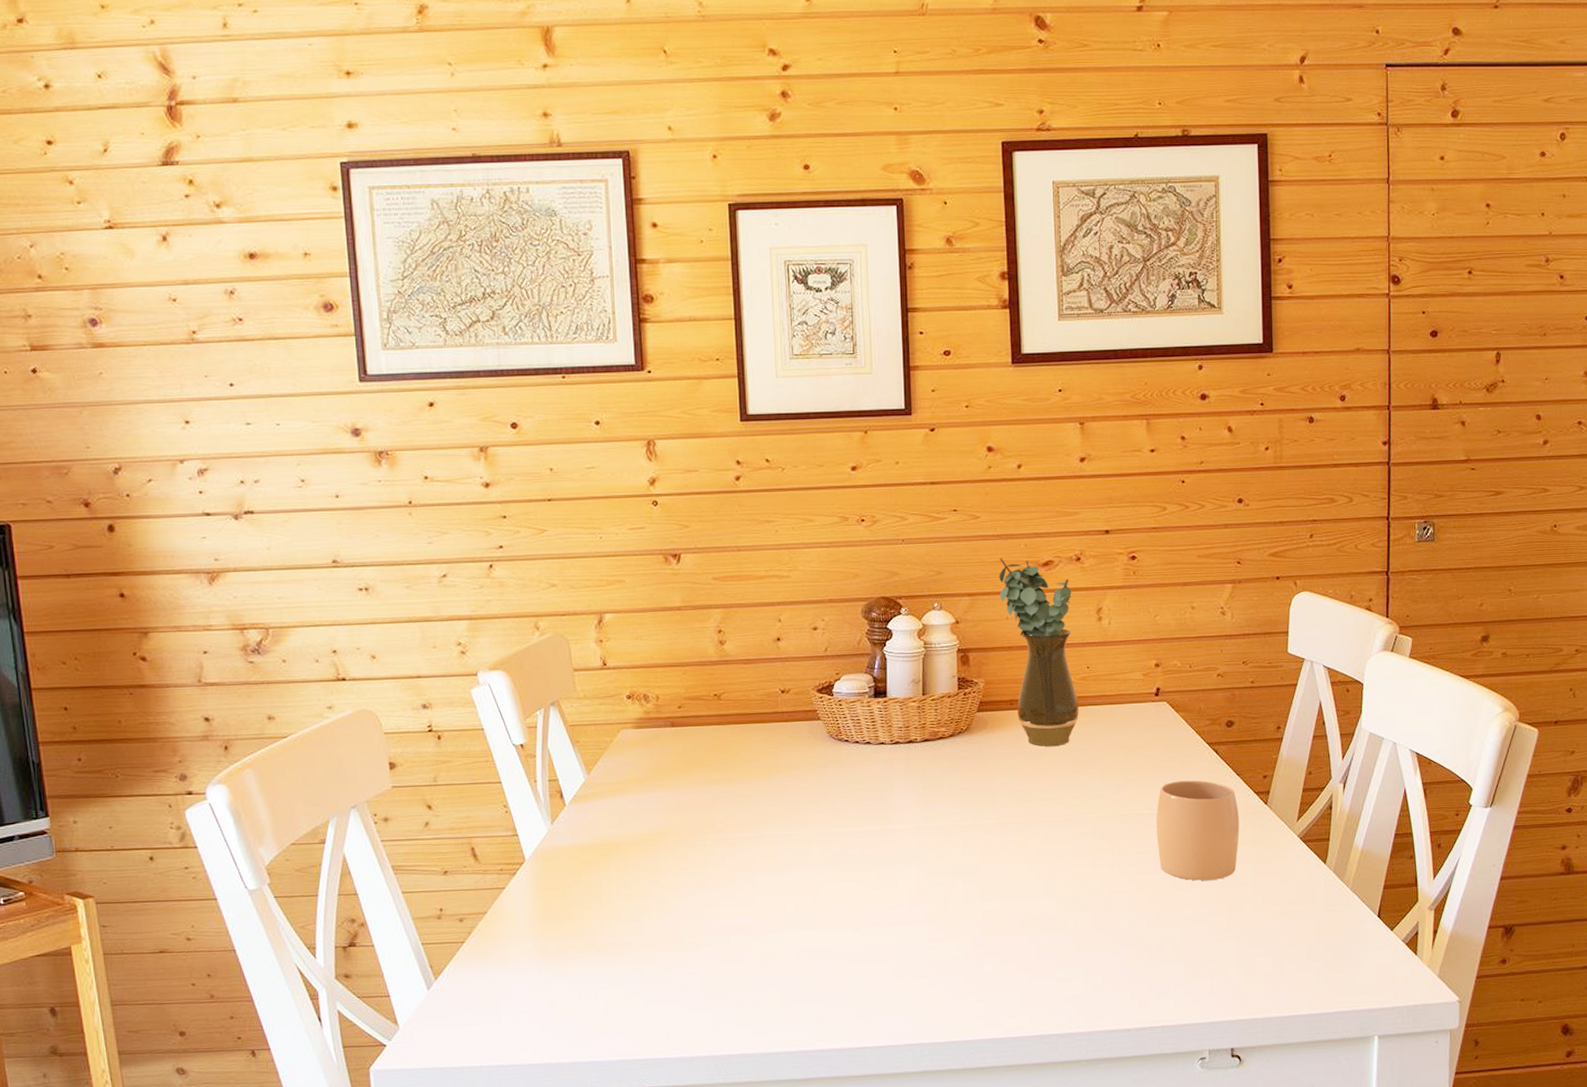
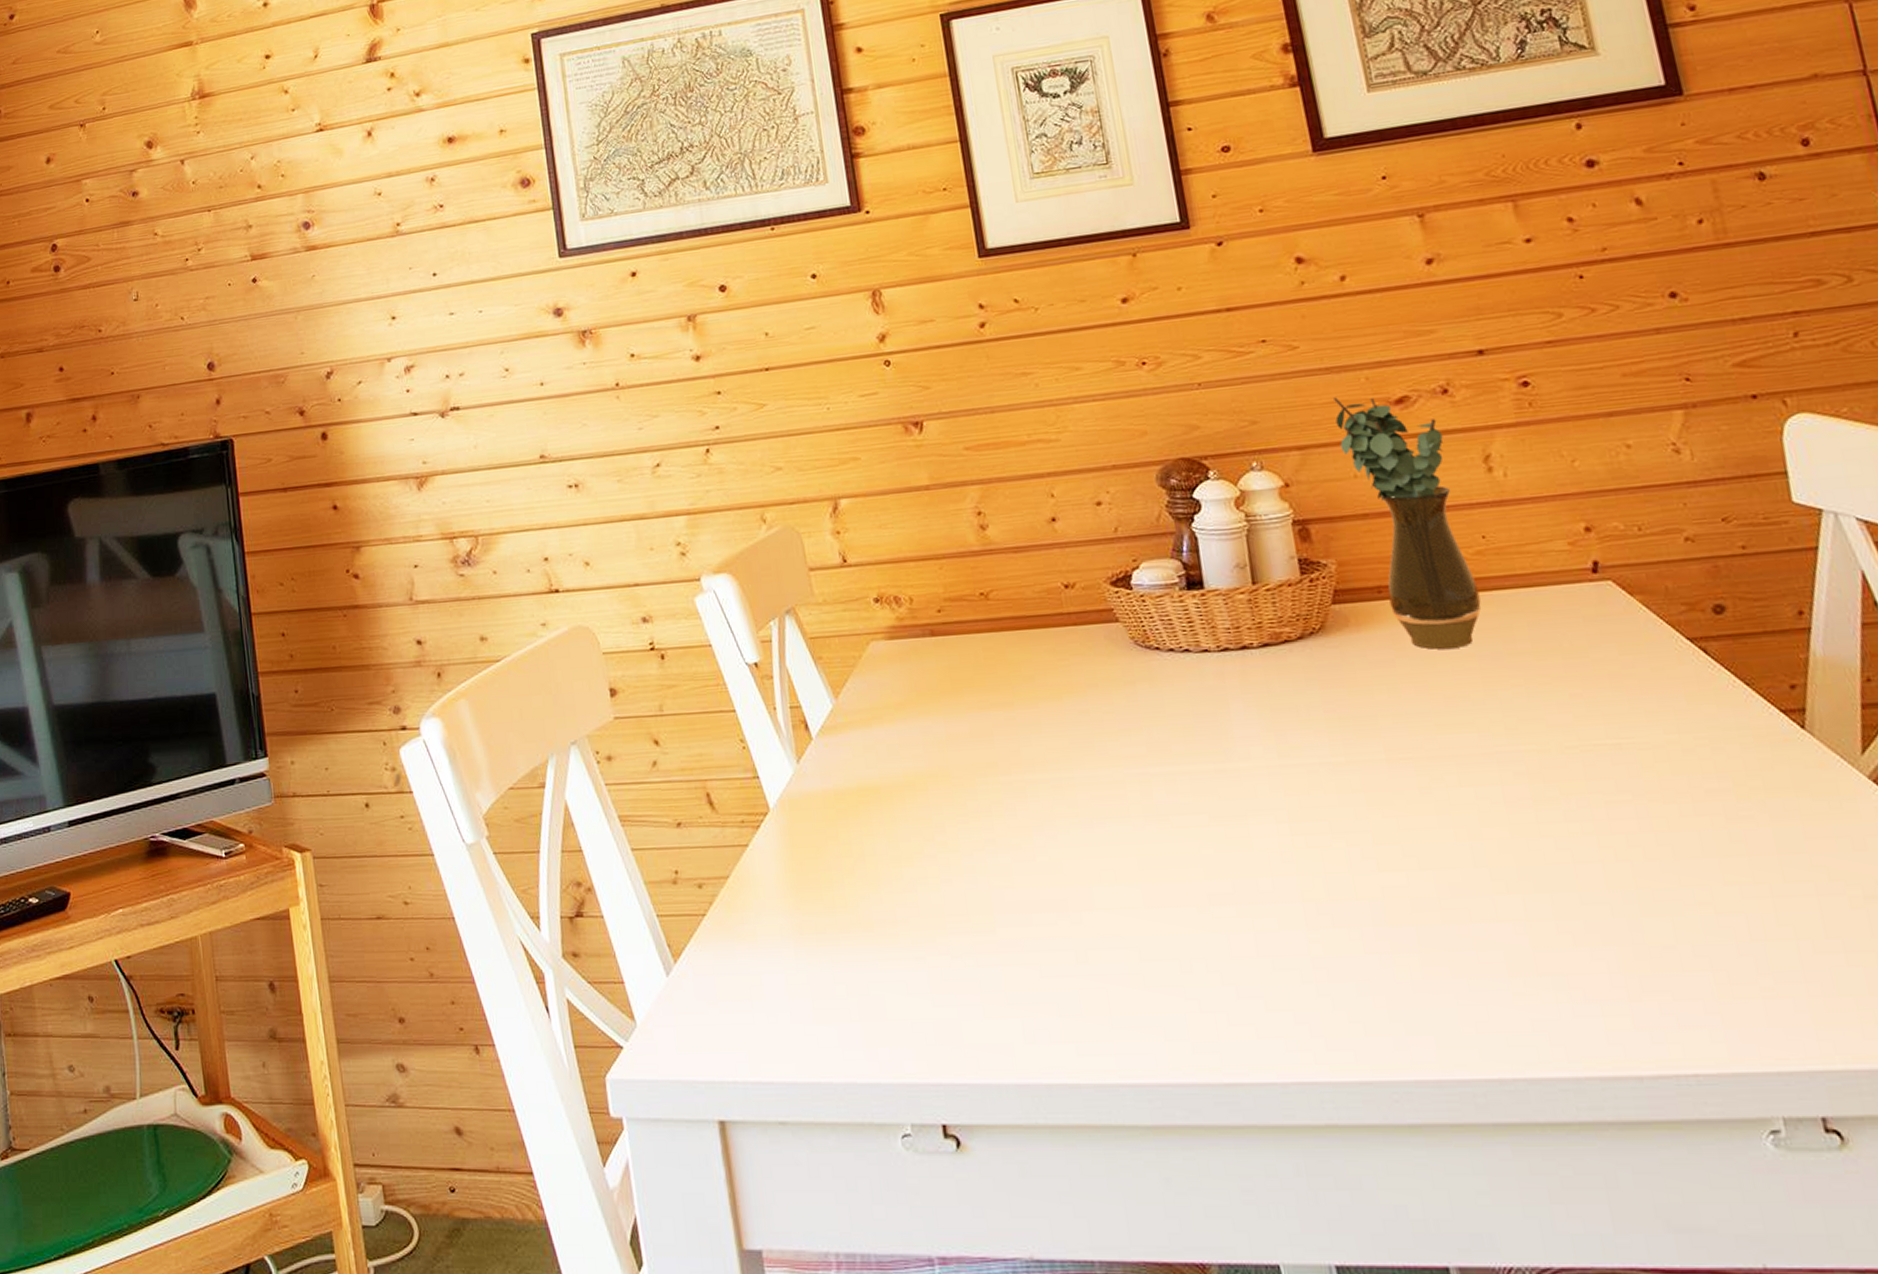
mug: present [1156,780,1240,881] -> none [1624,693,1773,846]

